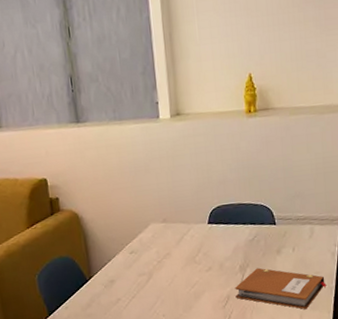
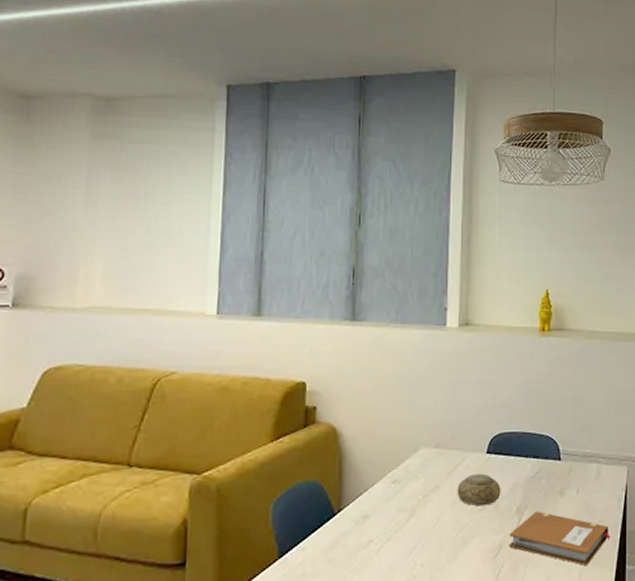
bowl: none [185,240,225,268] -> present [457,473,501,507]

